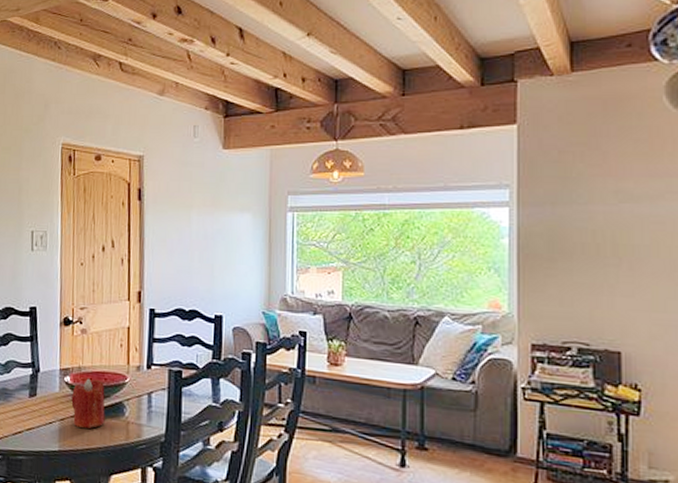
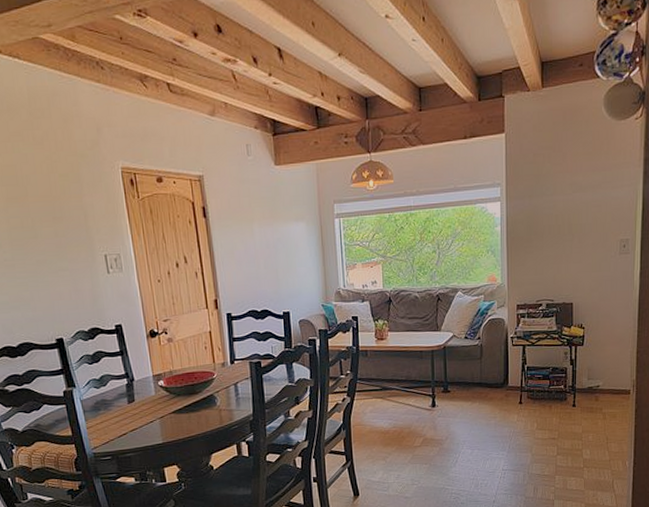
candle: present [71,378,105,428] -> none [167,379,200,421]

